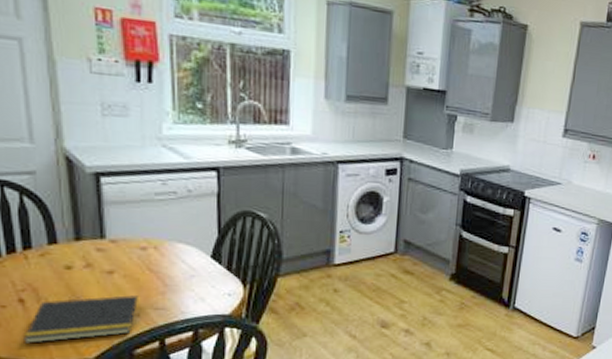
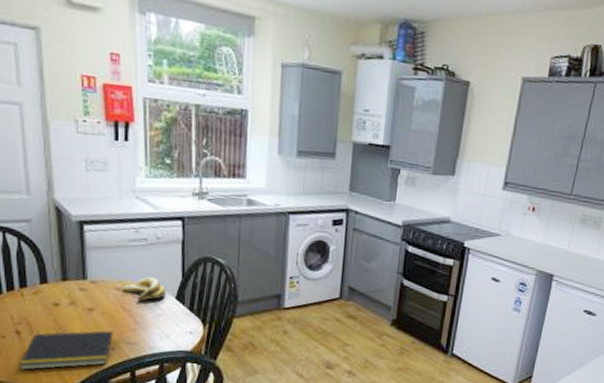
banana: none [147,234,201,262] -> present [121,277,167,302]

